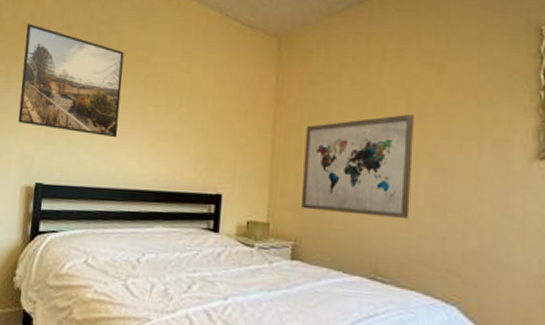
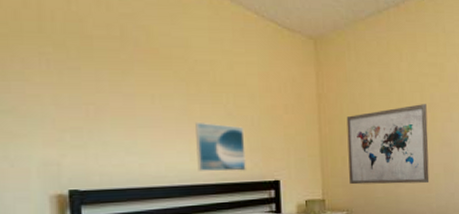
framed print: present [18,23,124,138] -> none [19,12,163,137]
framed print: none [143,124,193,180] -> present [195,122,246,172]

